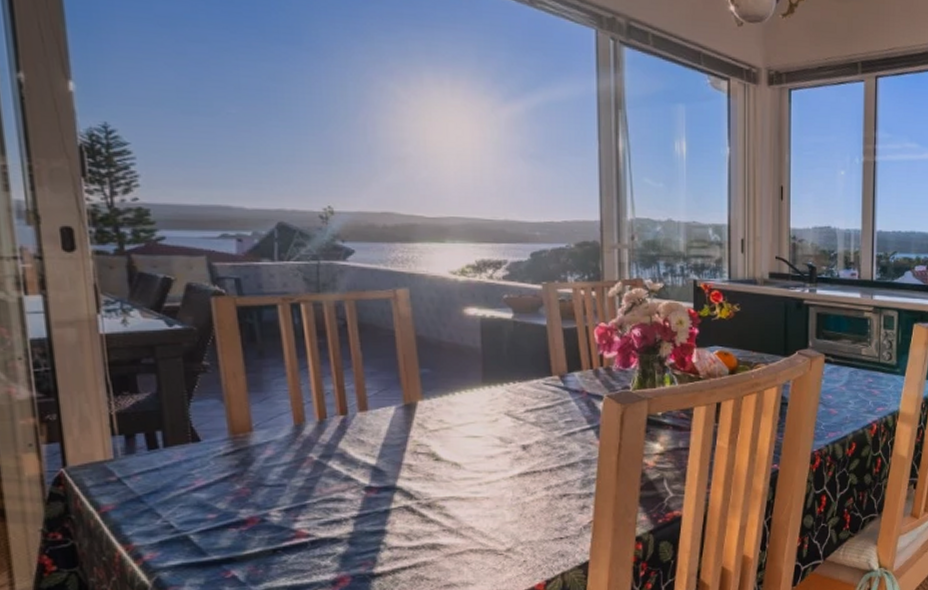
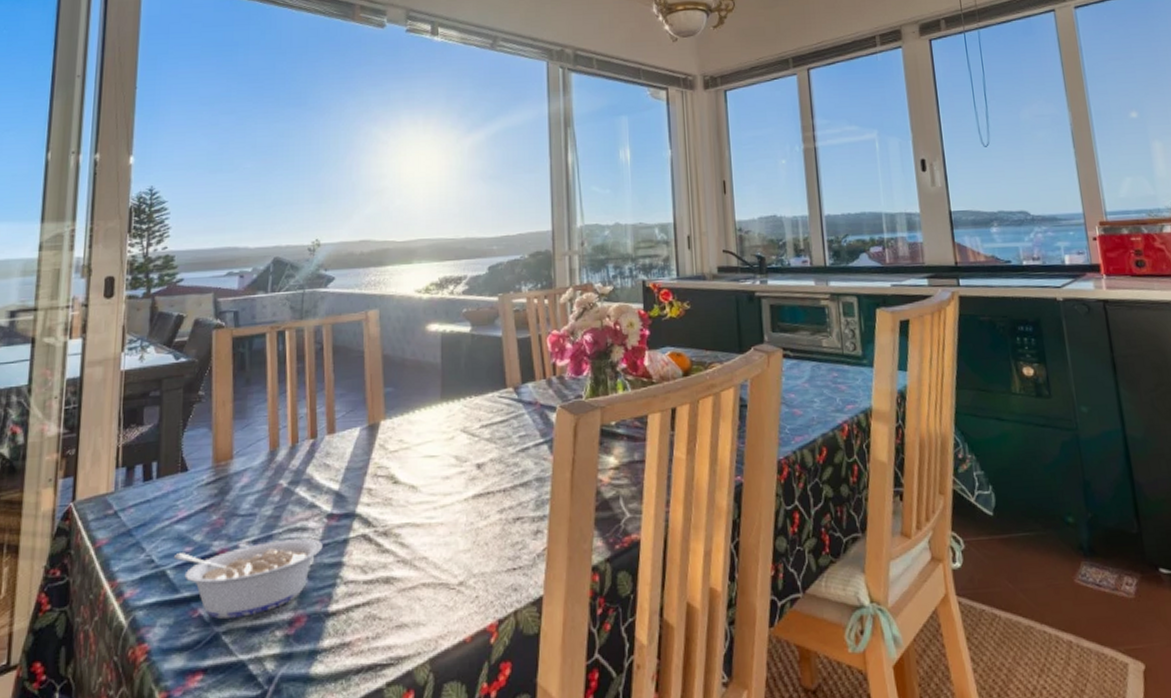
legume: none [195,508,363,580] -> present [173,538,323,620]

